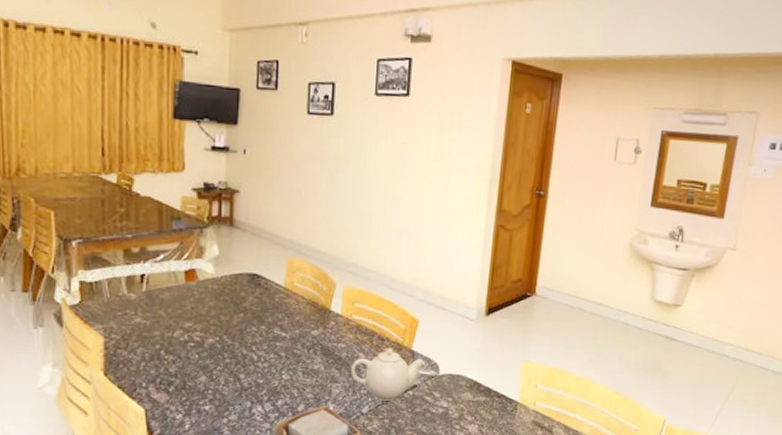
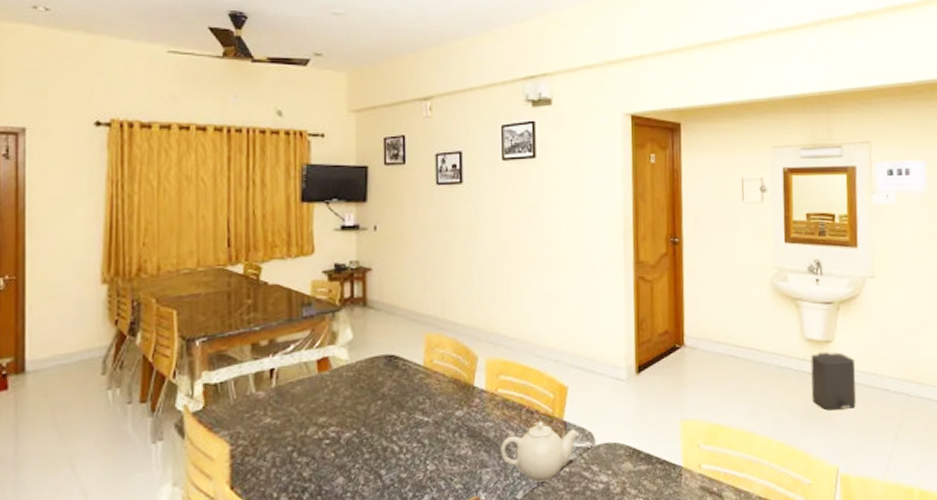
pedal bin: none [651,314,700,369] -> present [810,352,856,411]

